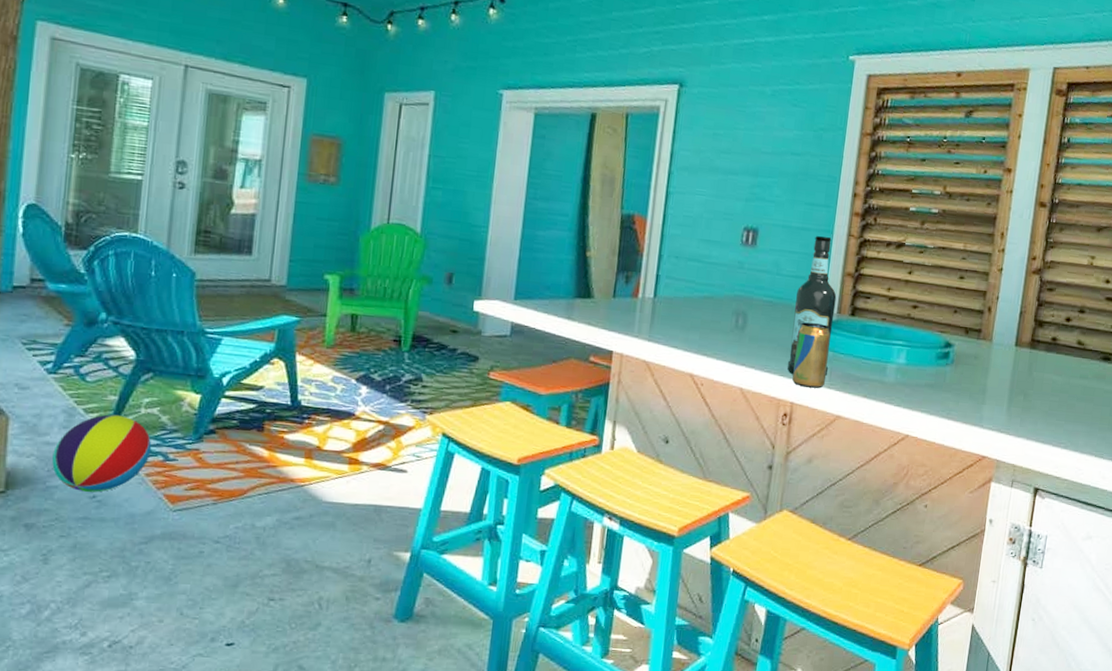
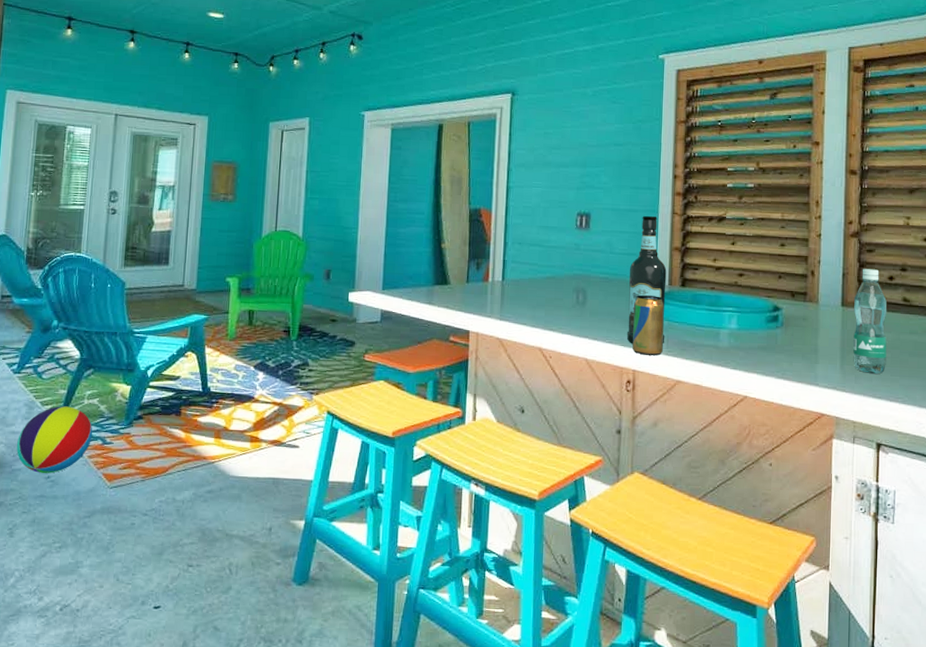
bottle: none [1020,308,1061,418] -> present [853,269,887,374]

